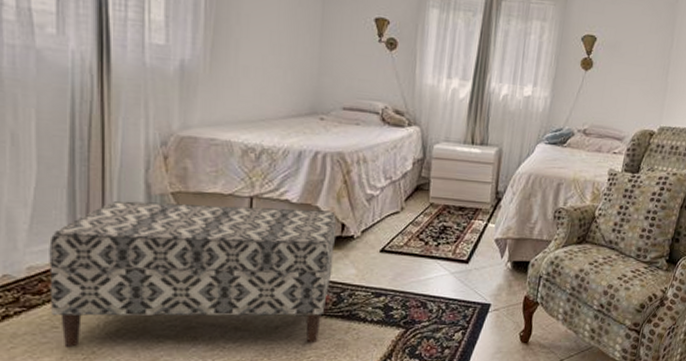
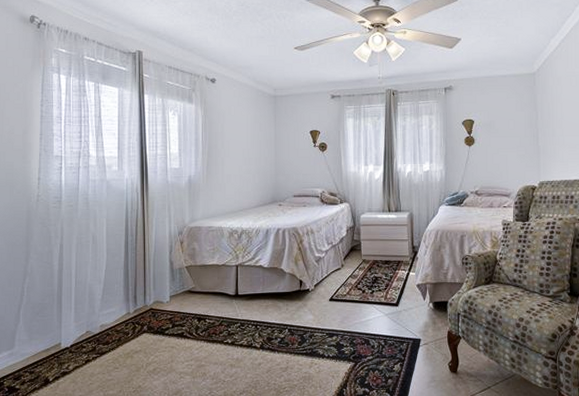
bench: present [49,200,337,347] -> none [113,271,297,383]

